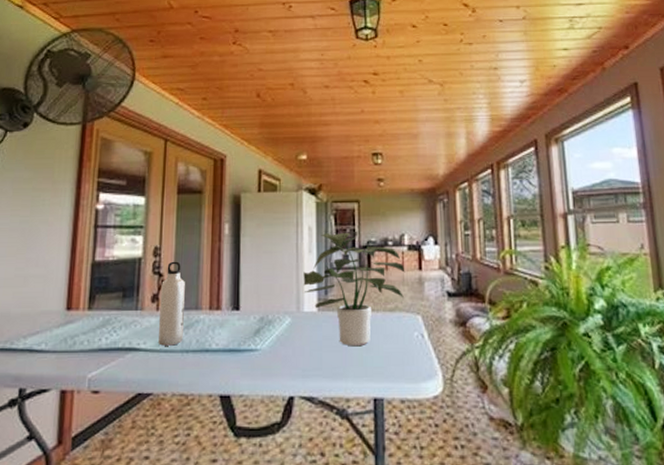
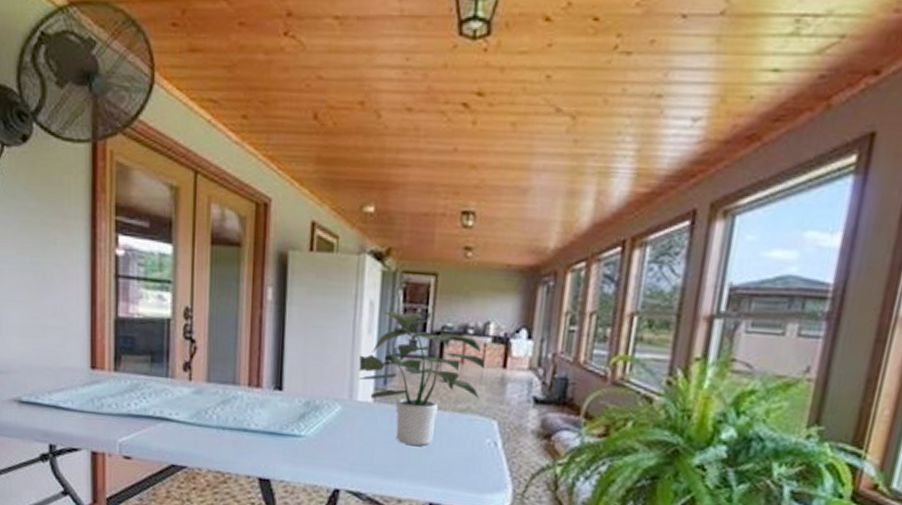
water bottle: present [159,261,185,346] -> none [192,326,221,421]

